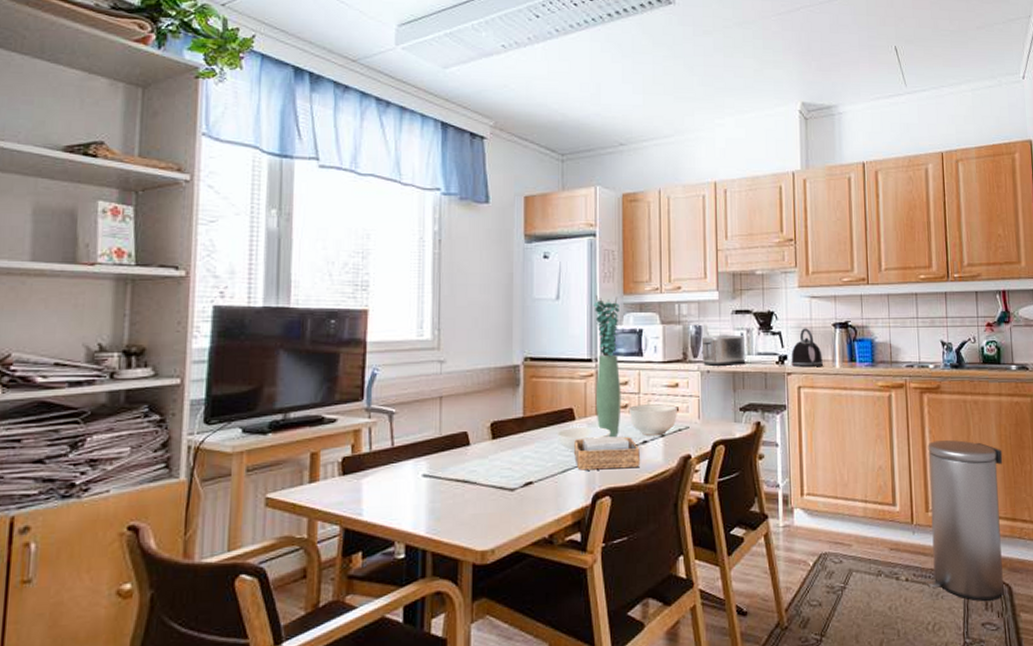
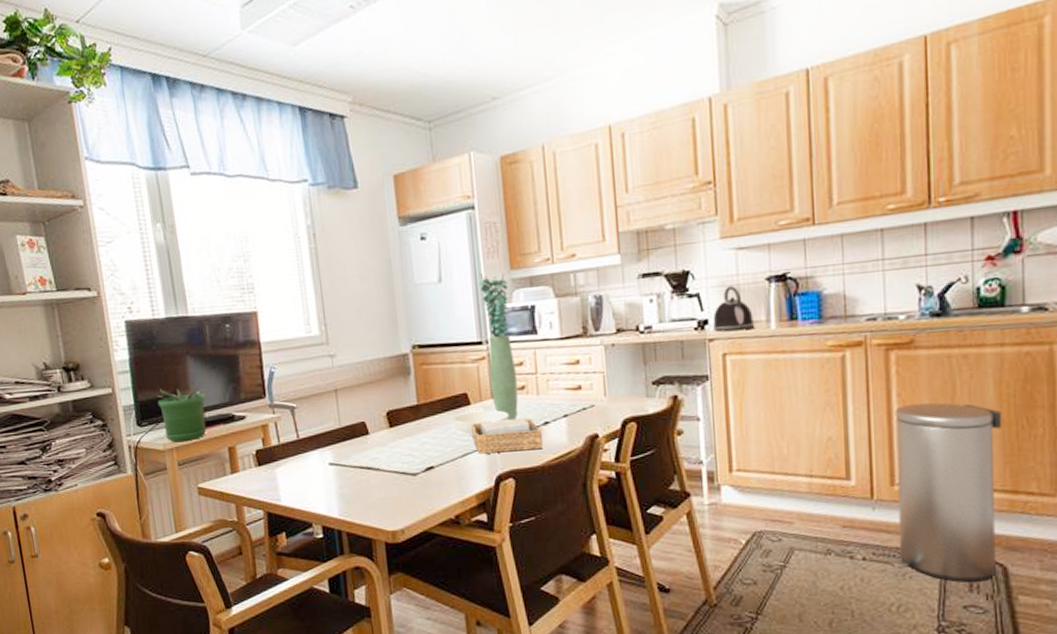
planter: none [235,383,296,444] -> present [158,388,208,442]
bowl: present [628,404,678,437] -> none [526,382,581,417]
toaster: present [701,334,746,367] -> none [603,301,658,339]

